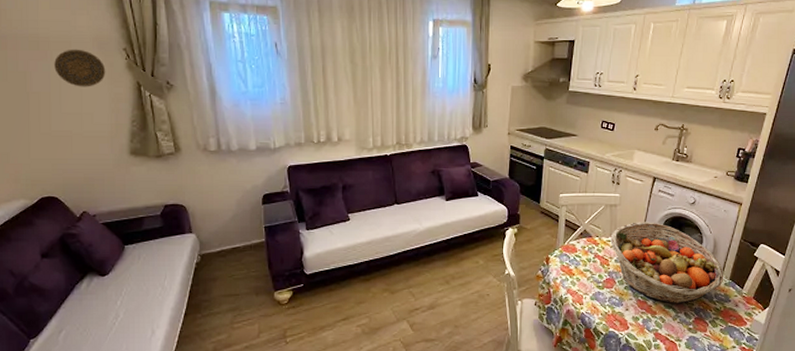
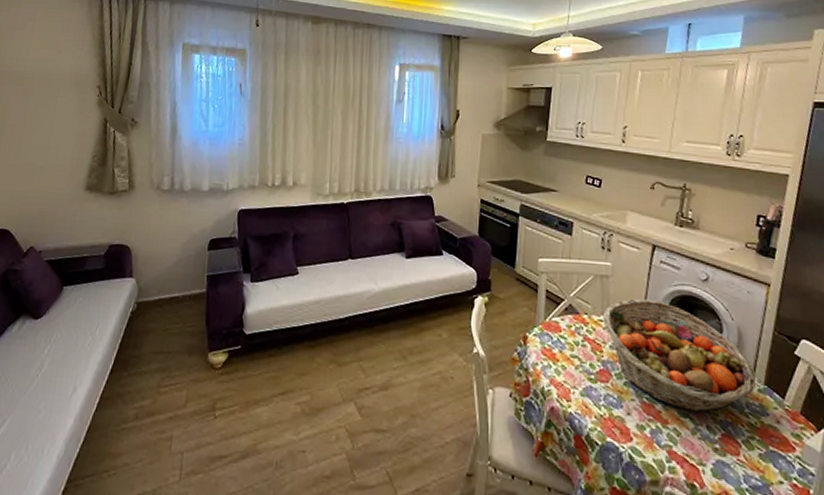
decorative plate: present [54,49,106,87] -> none [32,85,78,122]

